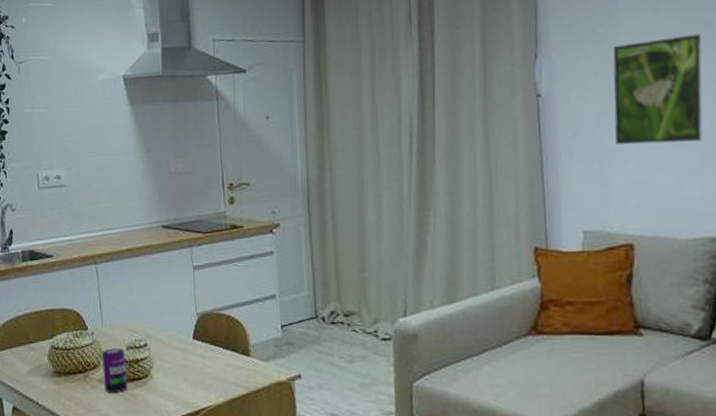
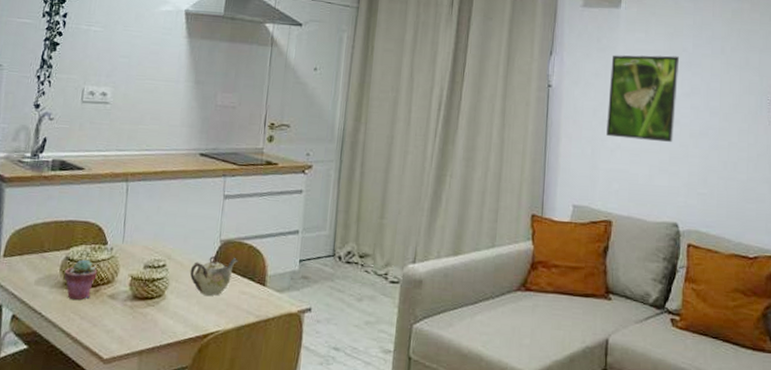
potted succulent: none [52,346,83,387] -> present [63,259,98,300]
beverage can: present [101,348,128,393] -> none [114,265,142,310]
teapot: none [171,329,218,371] -> present [189,255,238,296]

